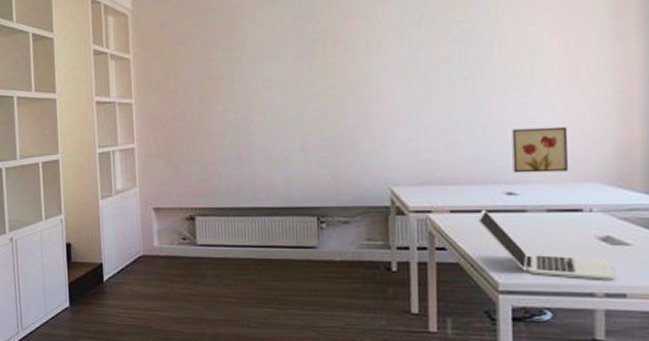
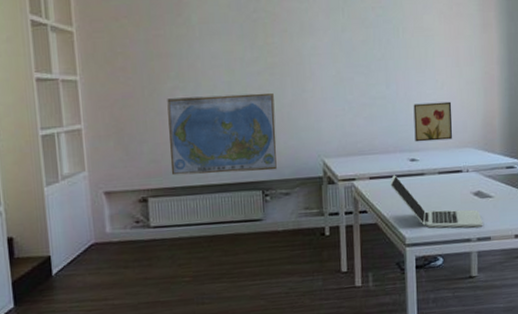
world map: none [217,115,335,197] -> present [167,92,277,176]

